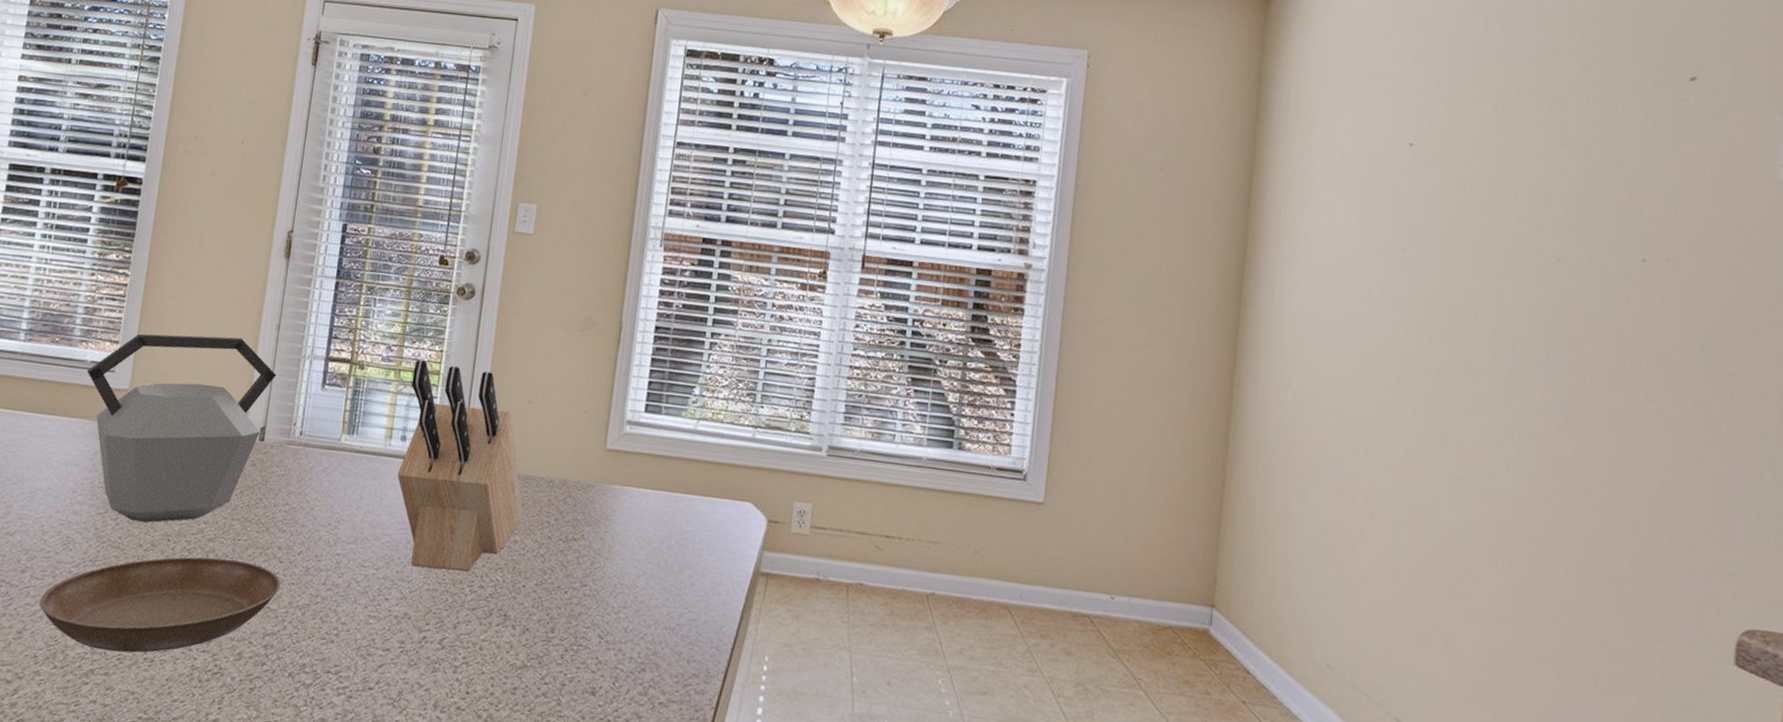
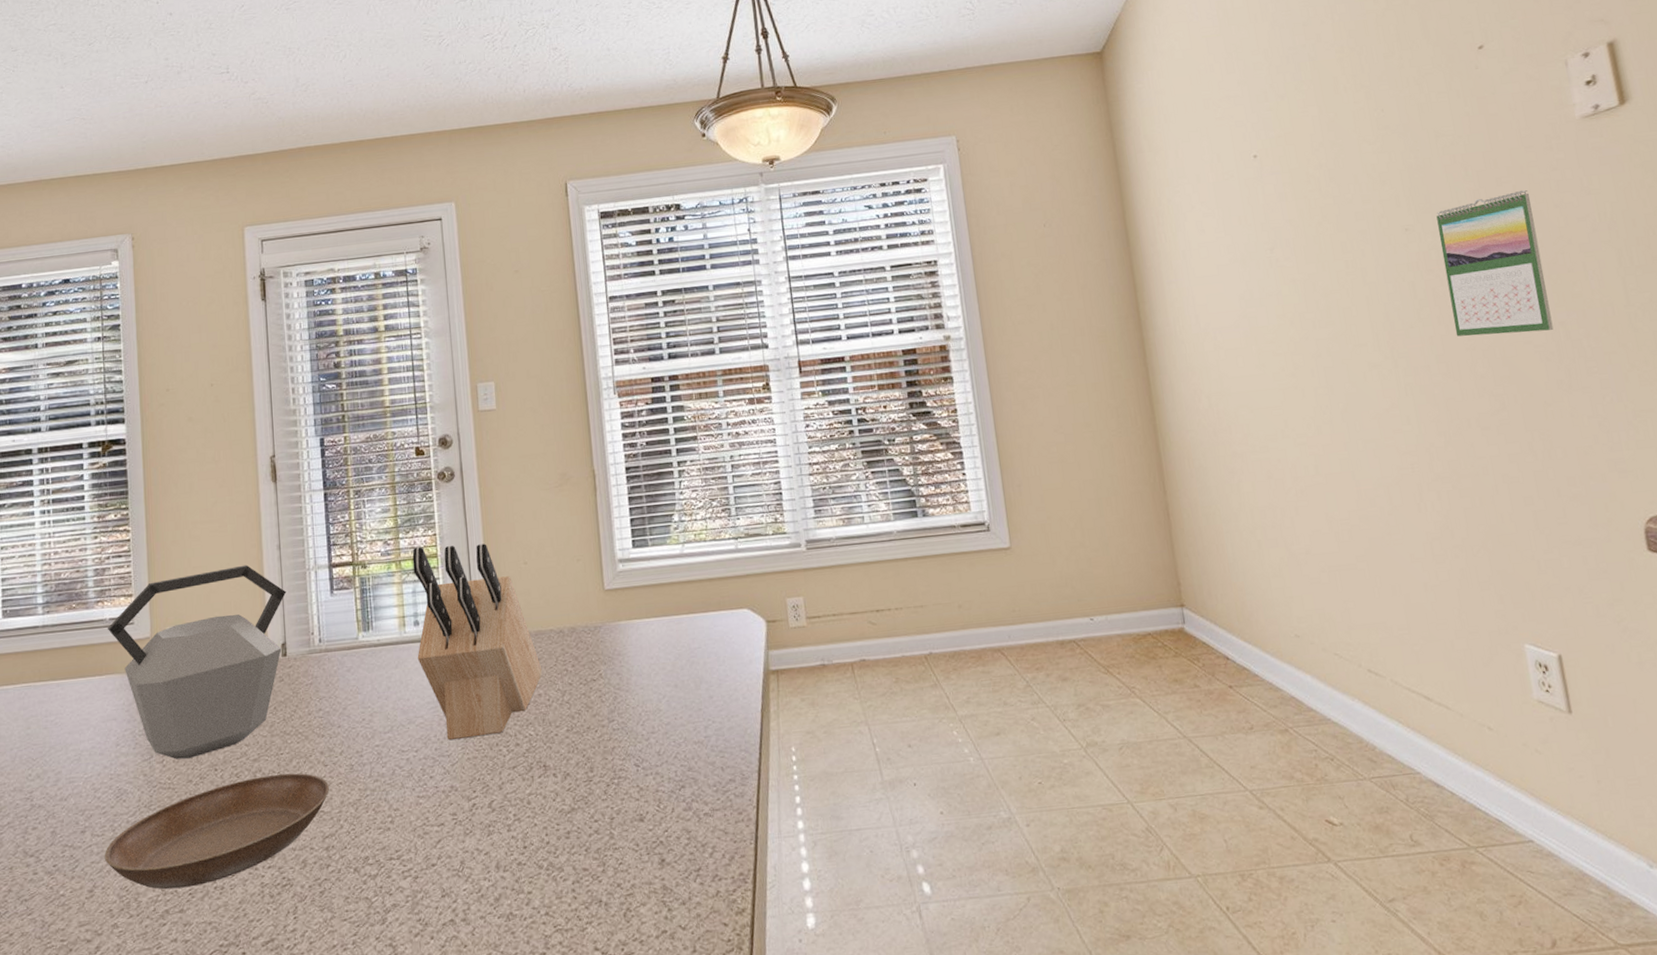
calendar: none [1584,245,1706,405] -> present [1436,190,1554,337]

